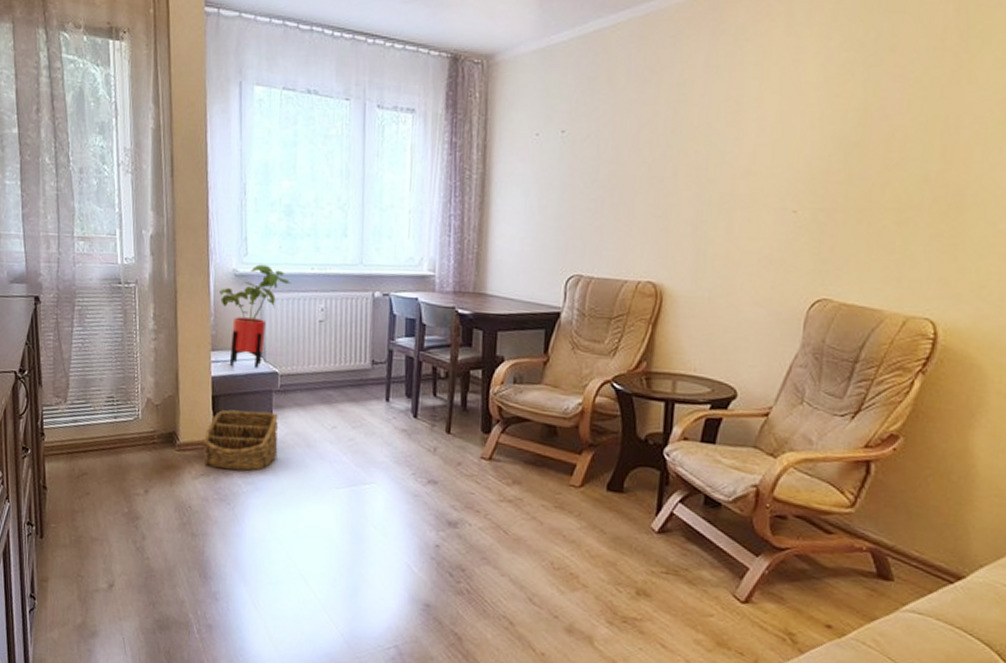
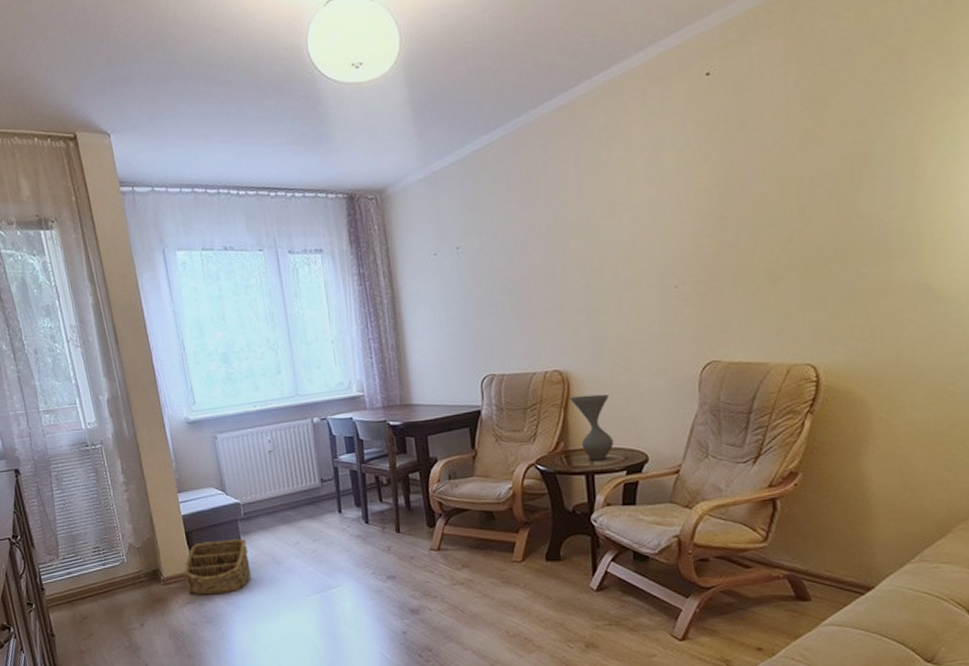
house plant: present [219,264,291,369] -> none [176,409,238,504]
decorative vase: none [659,313,703,389] -> present [569,394,614,461]

